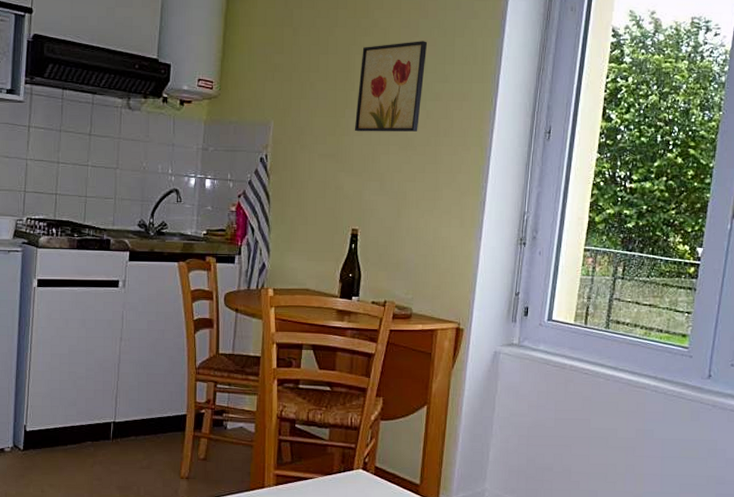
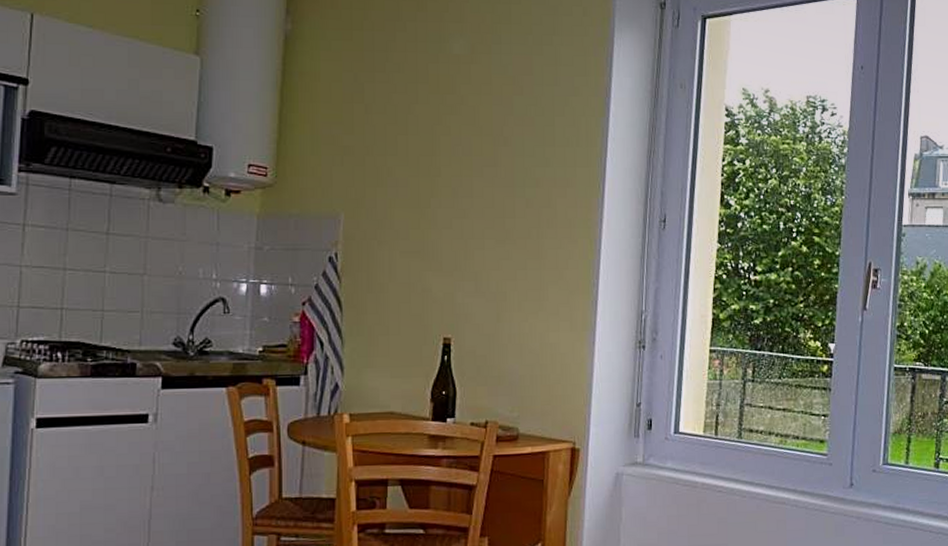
wall art: present [354,41,428,132] -> none [442,120,524,224]

